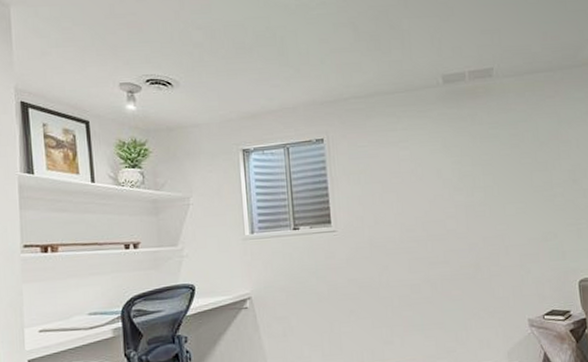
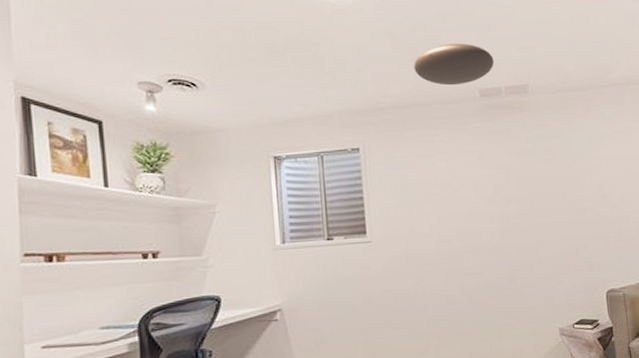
ceiling light: none [376,29,457,73] -> present [414,43,494,86]

